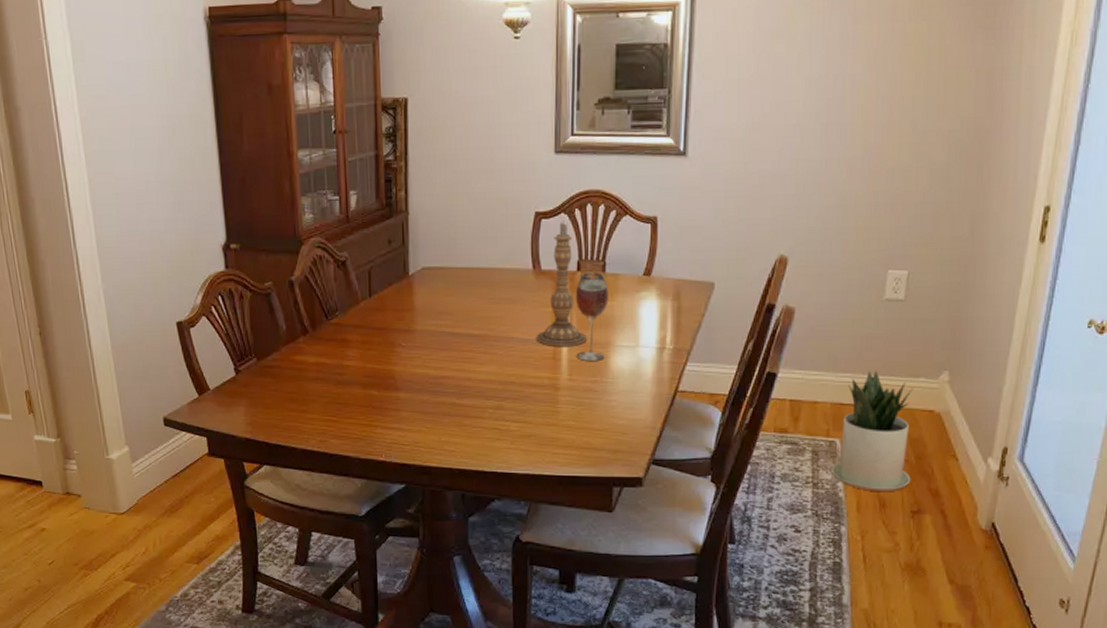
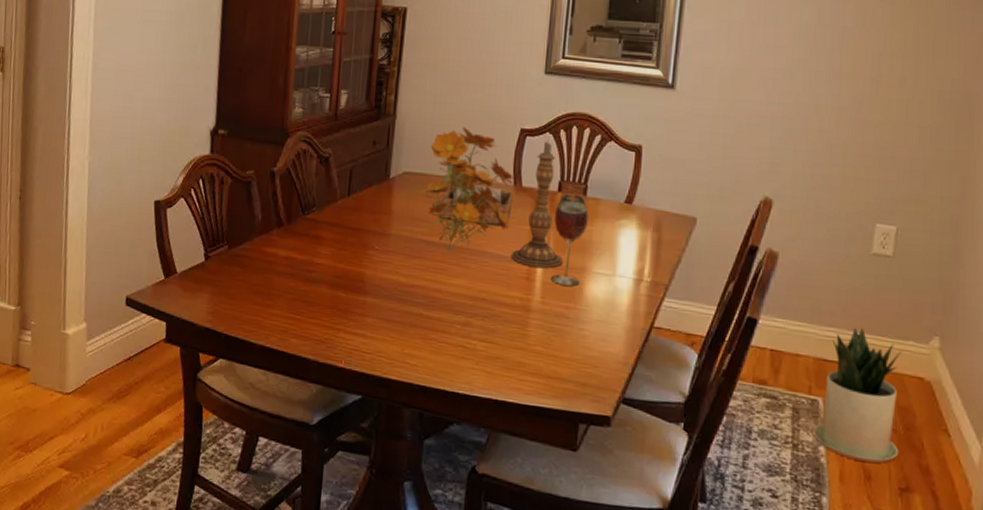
flower arrangement: none [441,216,533,339] -> present [420,127,514,250]
napkin holder: none [462,273,533,310] -> present [440,185,514,225]

